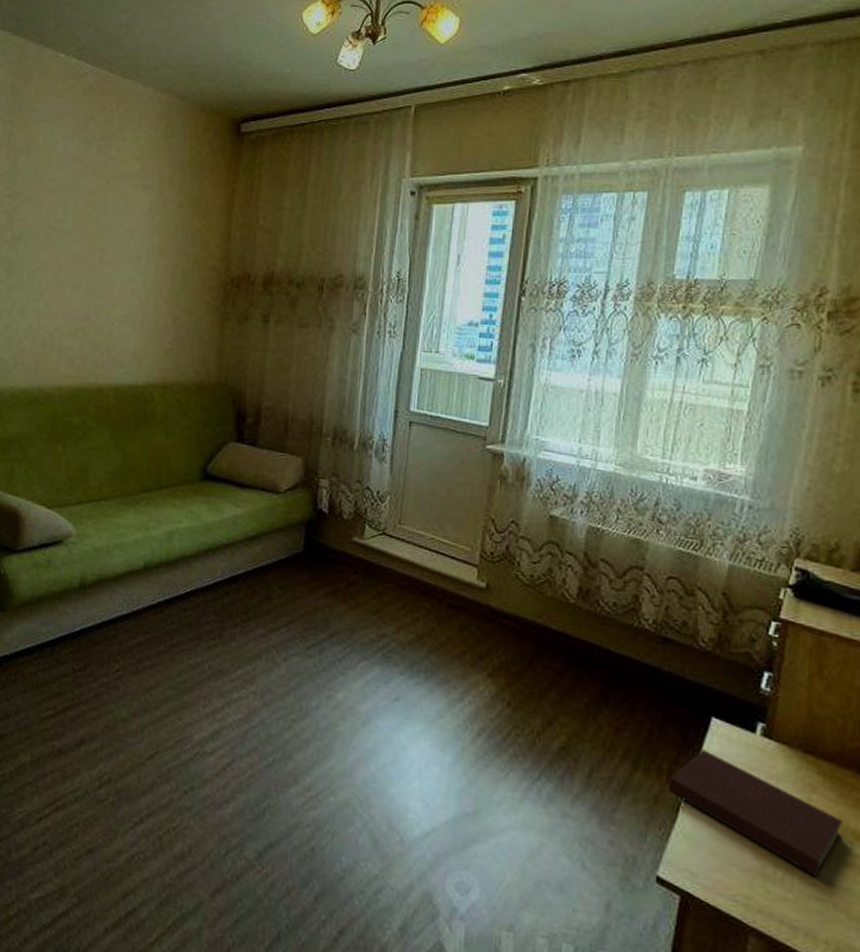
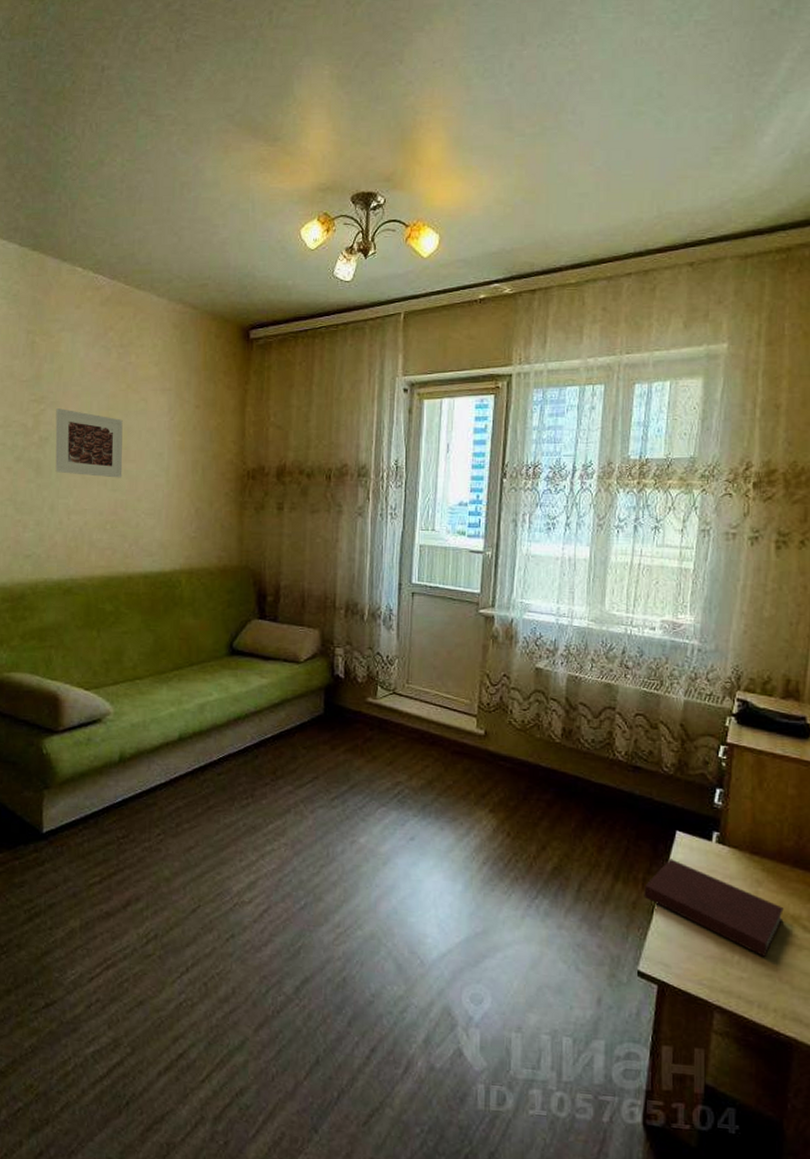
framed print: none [27,205,100,282] -> present [55,408,123,478]

